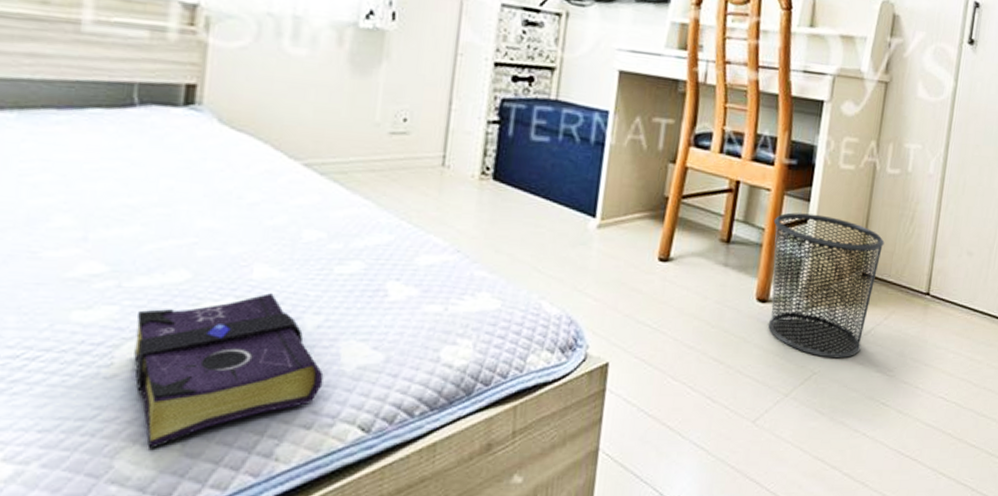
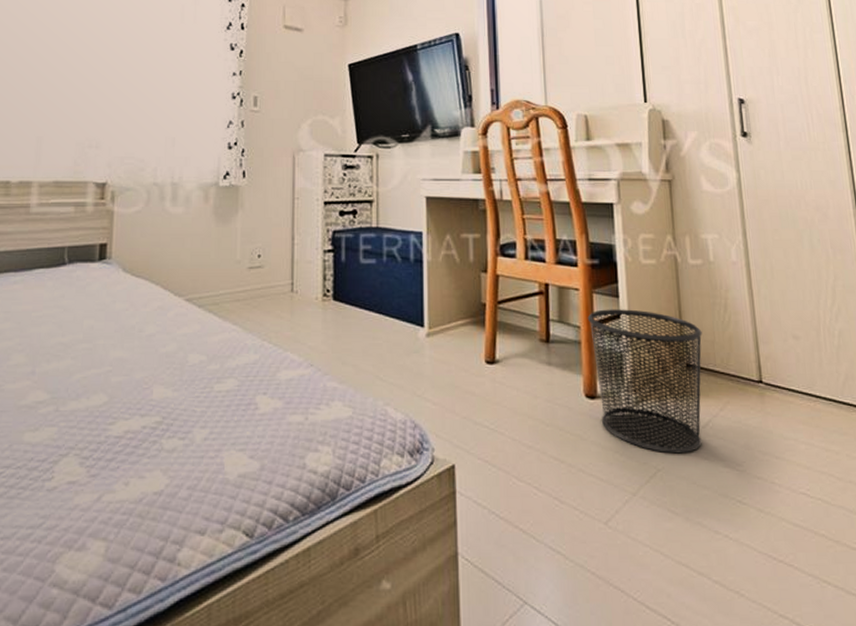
book: present [134,293,324,449] -> none [68,411,212,554]

